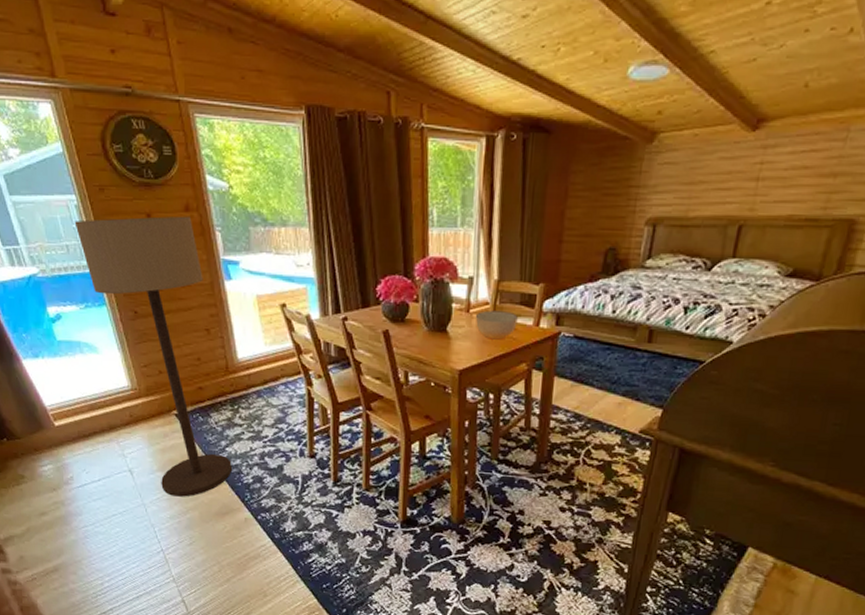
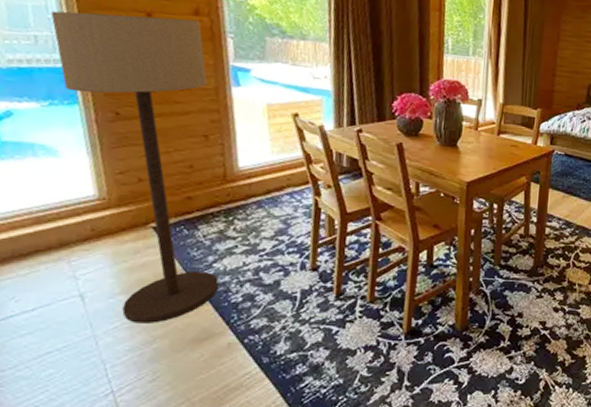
bowl: present [475,310,518,340] -> none [482,129,519,156]

